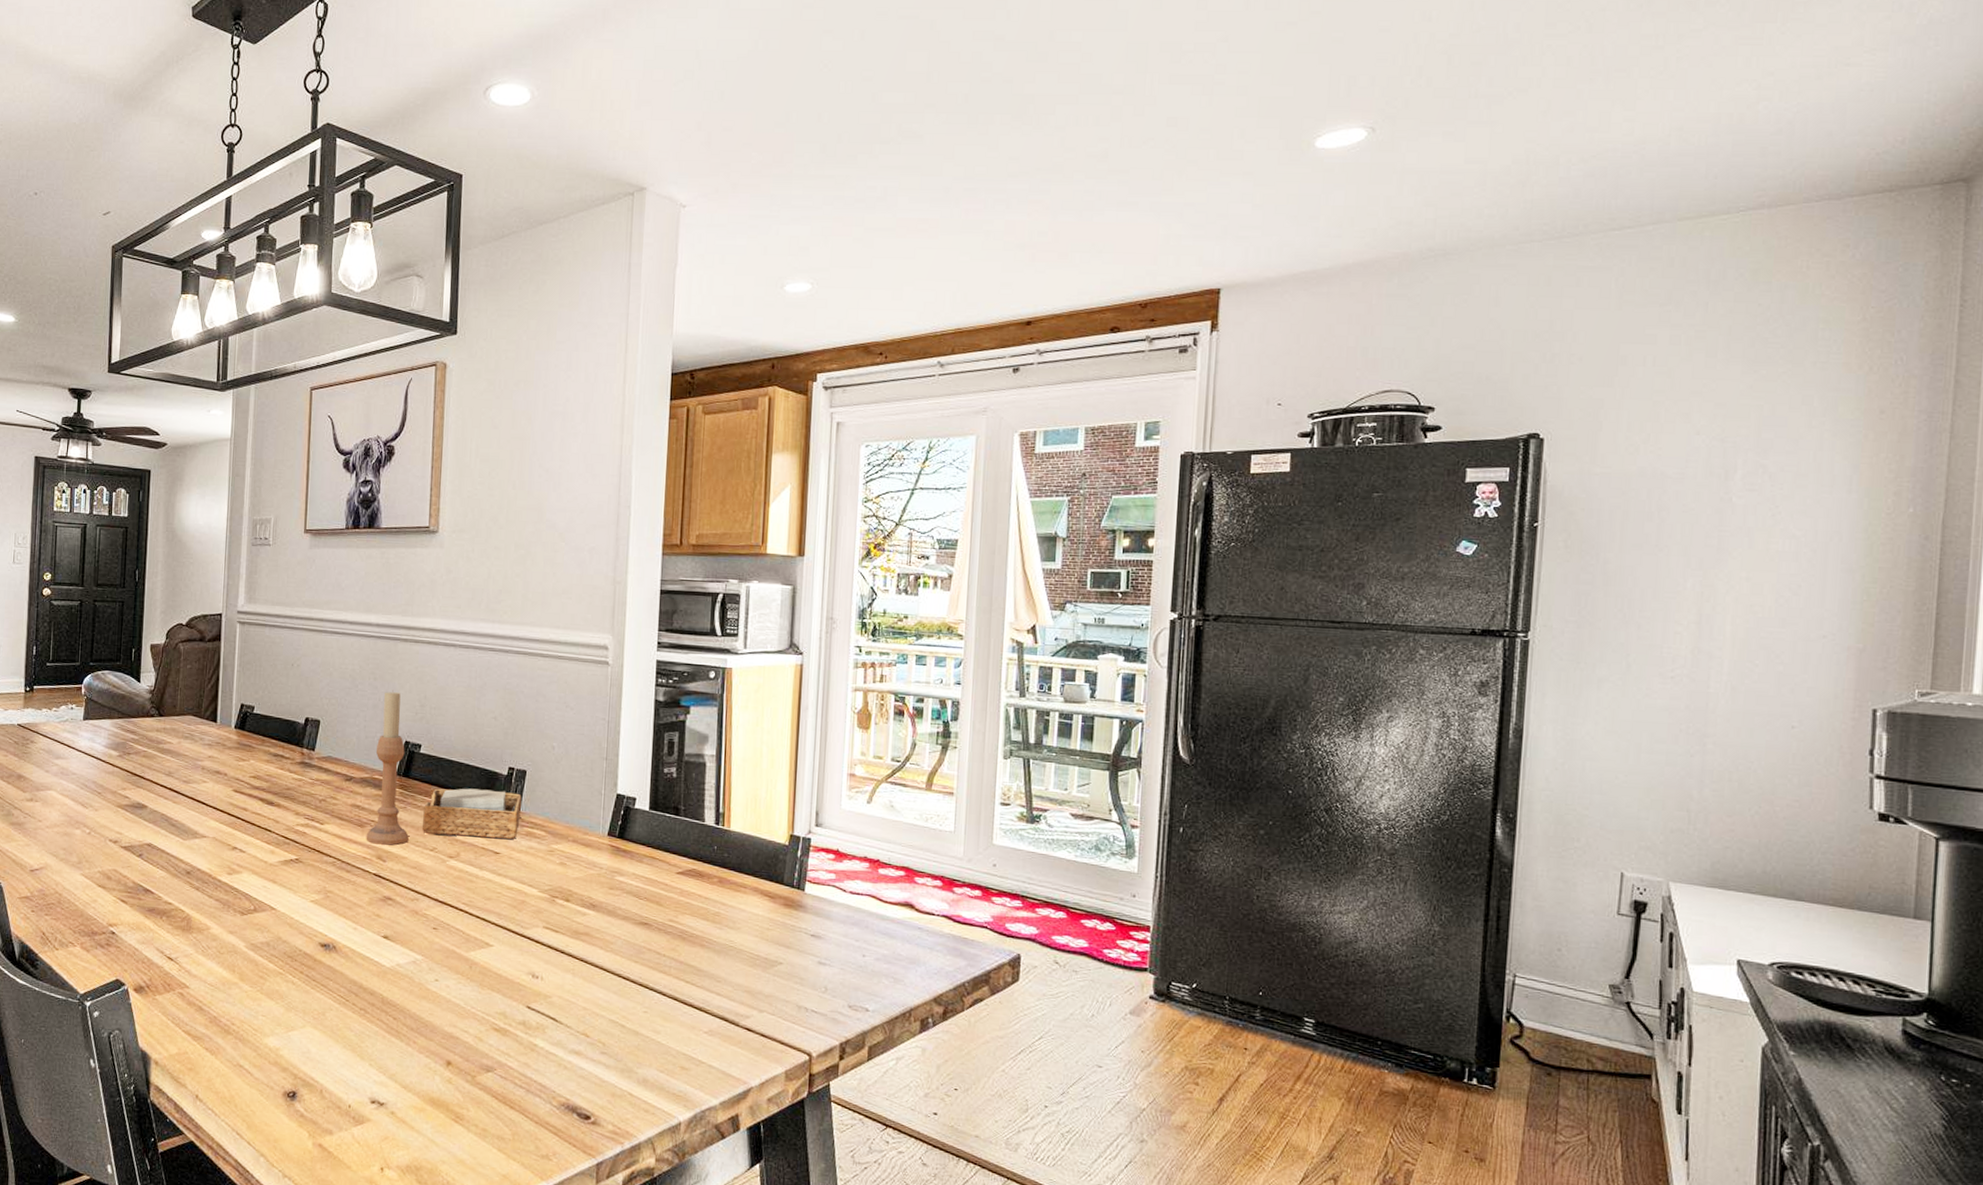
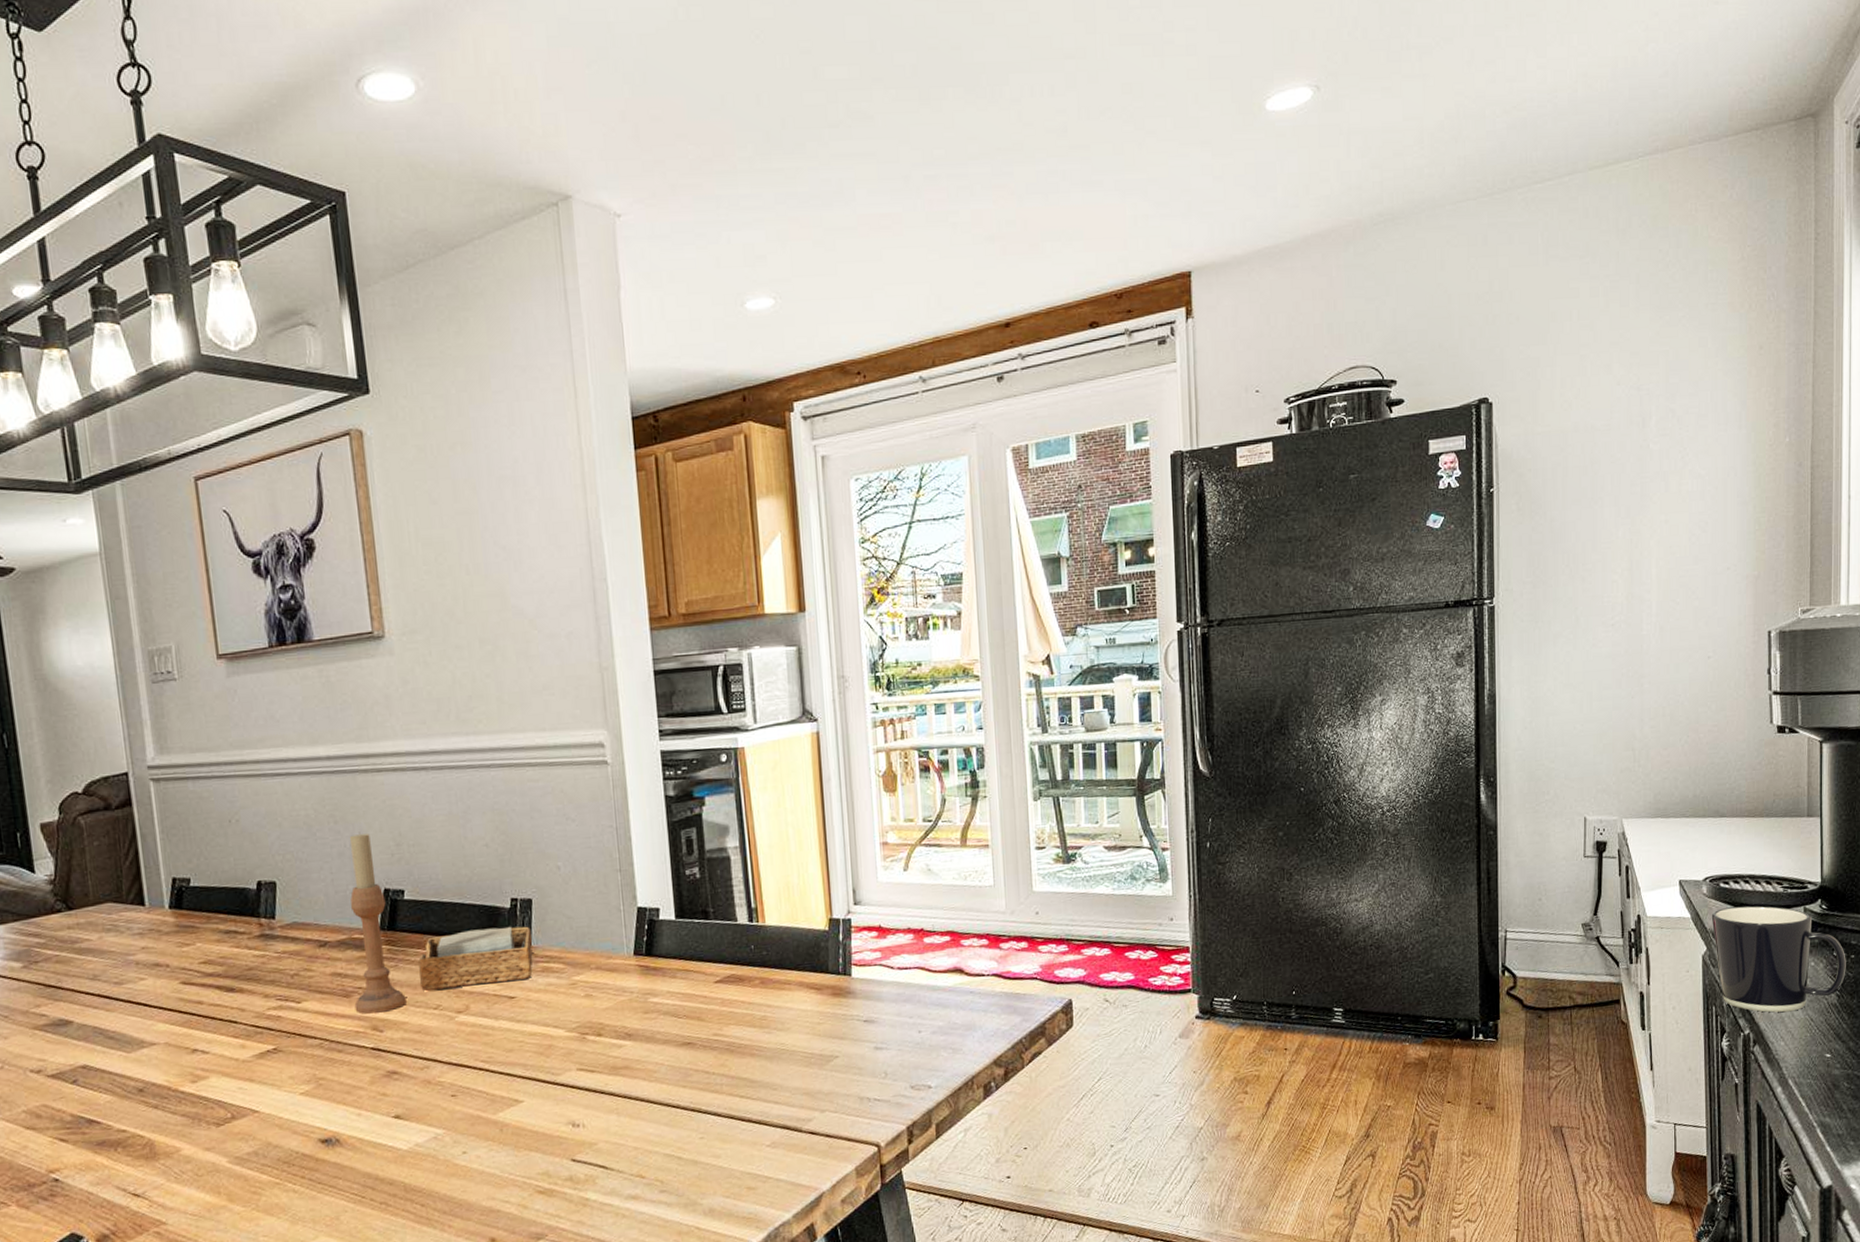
mug: none [1777,1000,1959,1132] -> present [1711,905,1846,1013]

